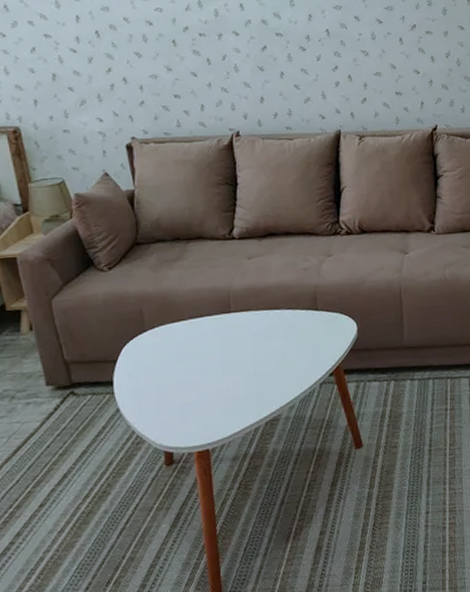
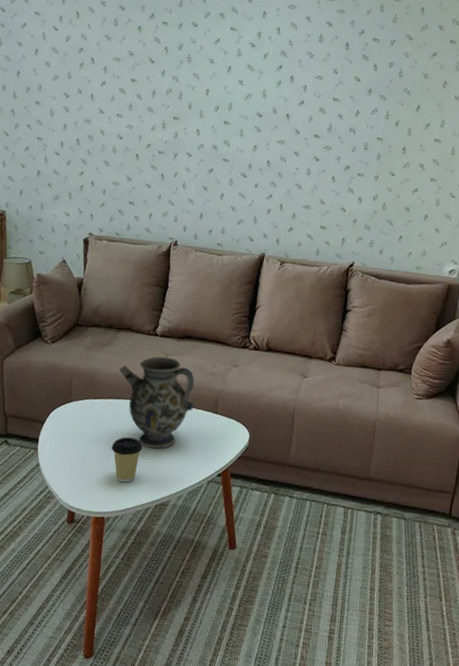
ewer: none [196,260,291,363] -> present [118,356,195,449]
coffee cup: none [203,355,239,407] -> present [111,437,143,483]

